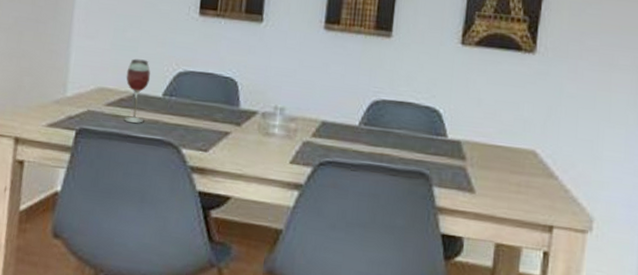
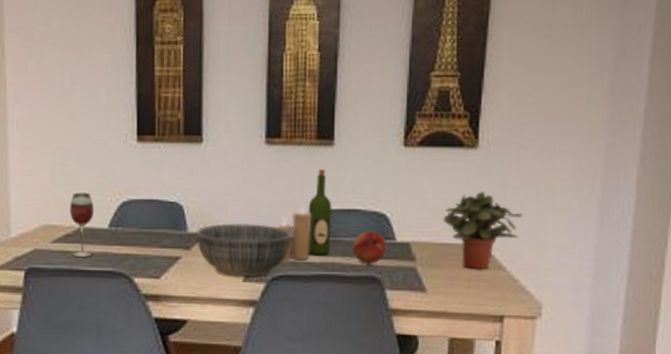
bowl: none [247,103,343,160] -> present [196,223,292,276]
candle: none [328,93,364,148] -> present [277,205,312,260]
wine bottle: none [357,58,386,145] -> present [307,169,332,256]
fruit: none [402,124,438,160] -> present [352,230,387,265]
potted plant: none [496,97,578,176] -> present [443,192,523,270]

